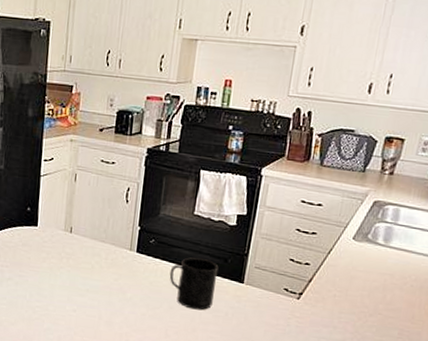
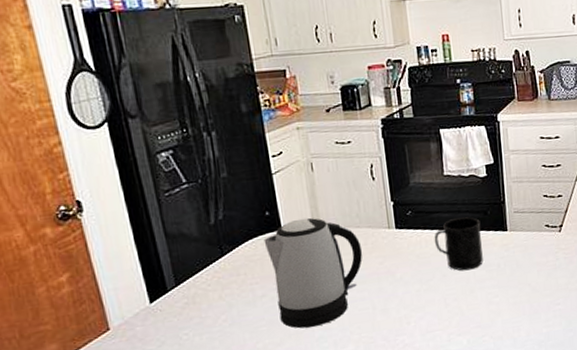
kettle: none [18,220,102,319] -> present [263,217,363,329]

